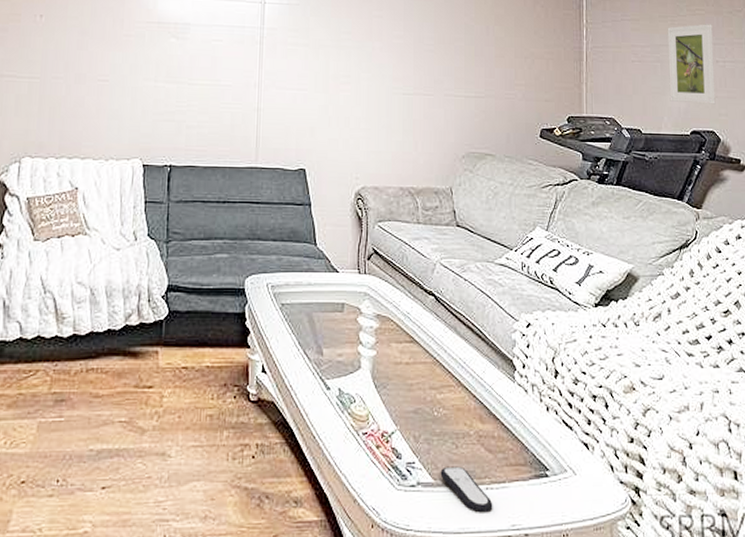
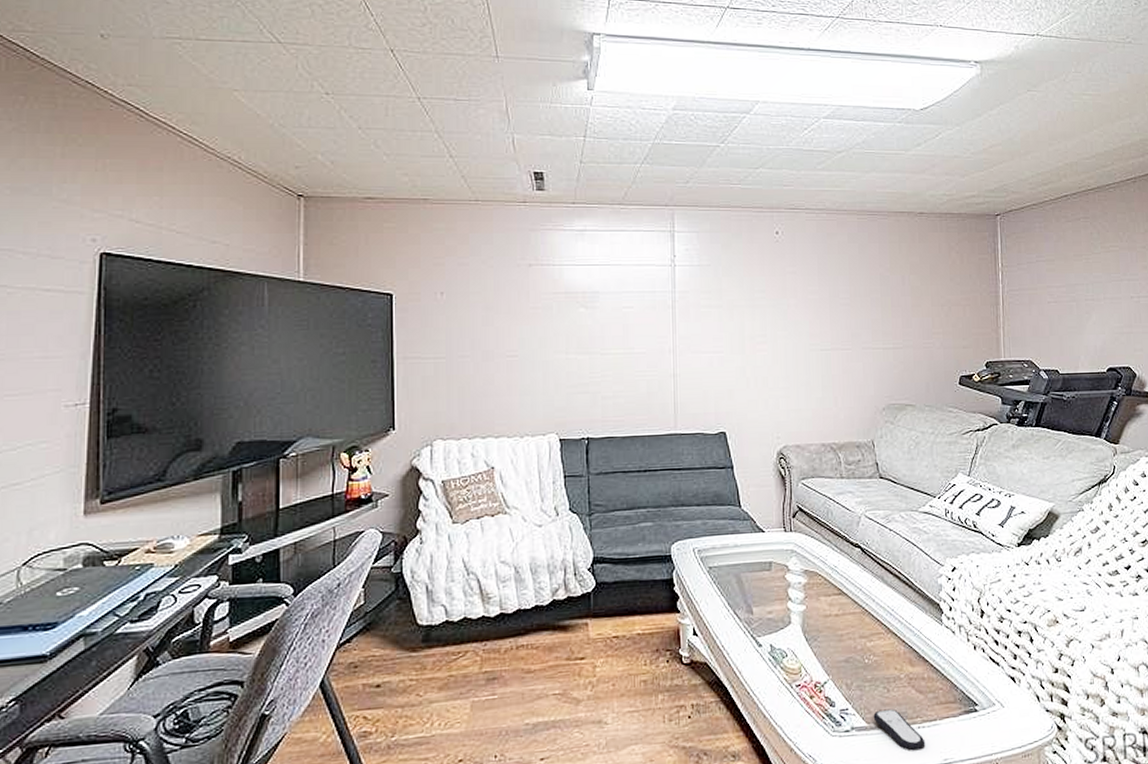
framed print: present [667,24,716,104] -> none [1082,260,1131,341]

